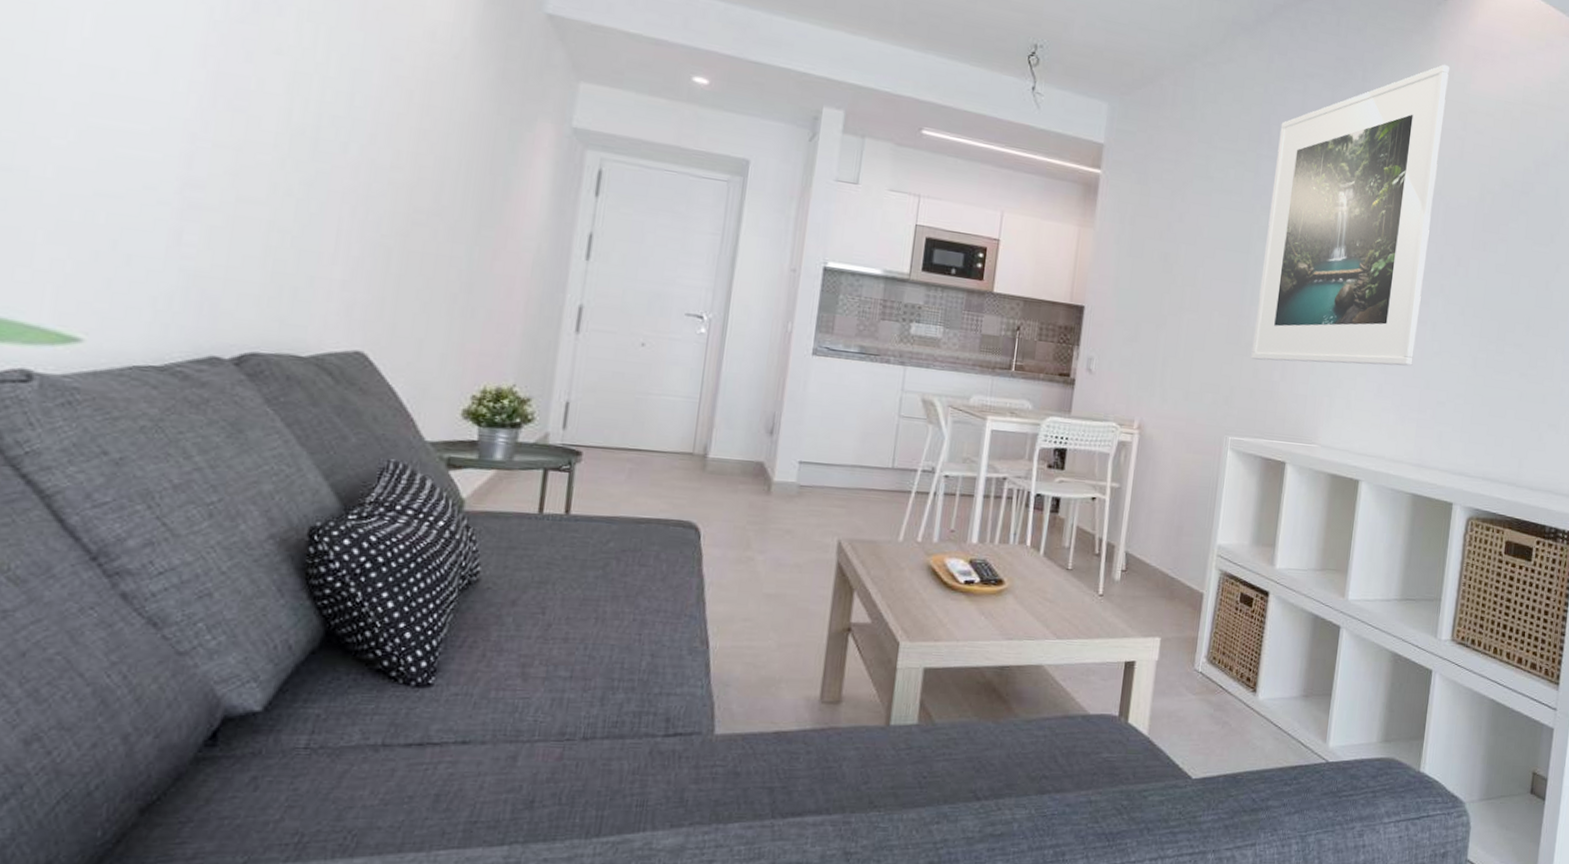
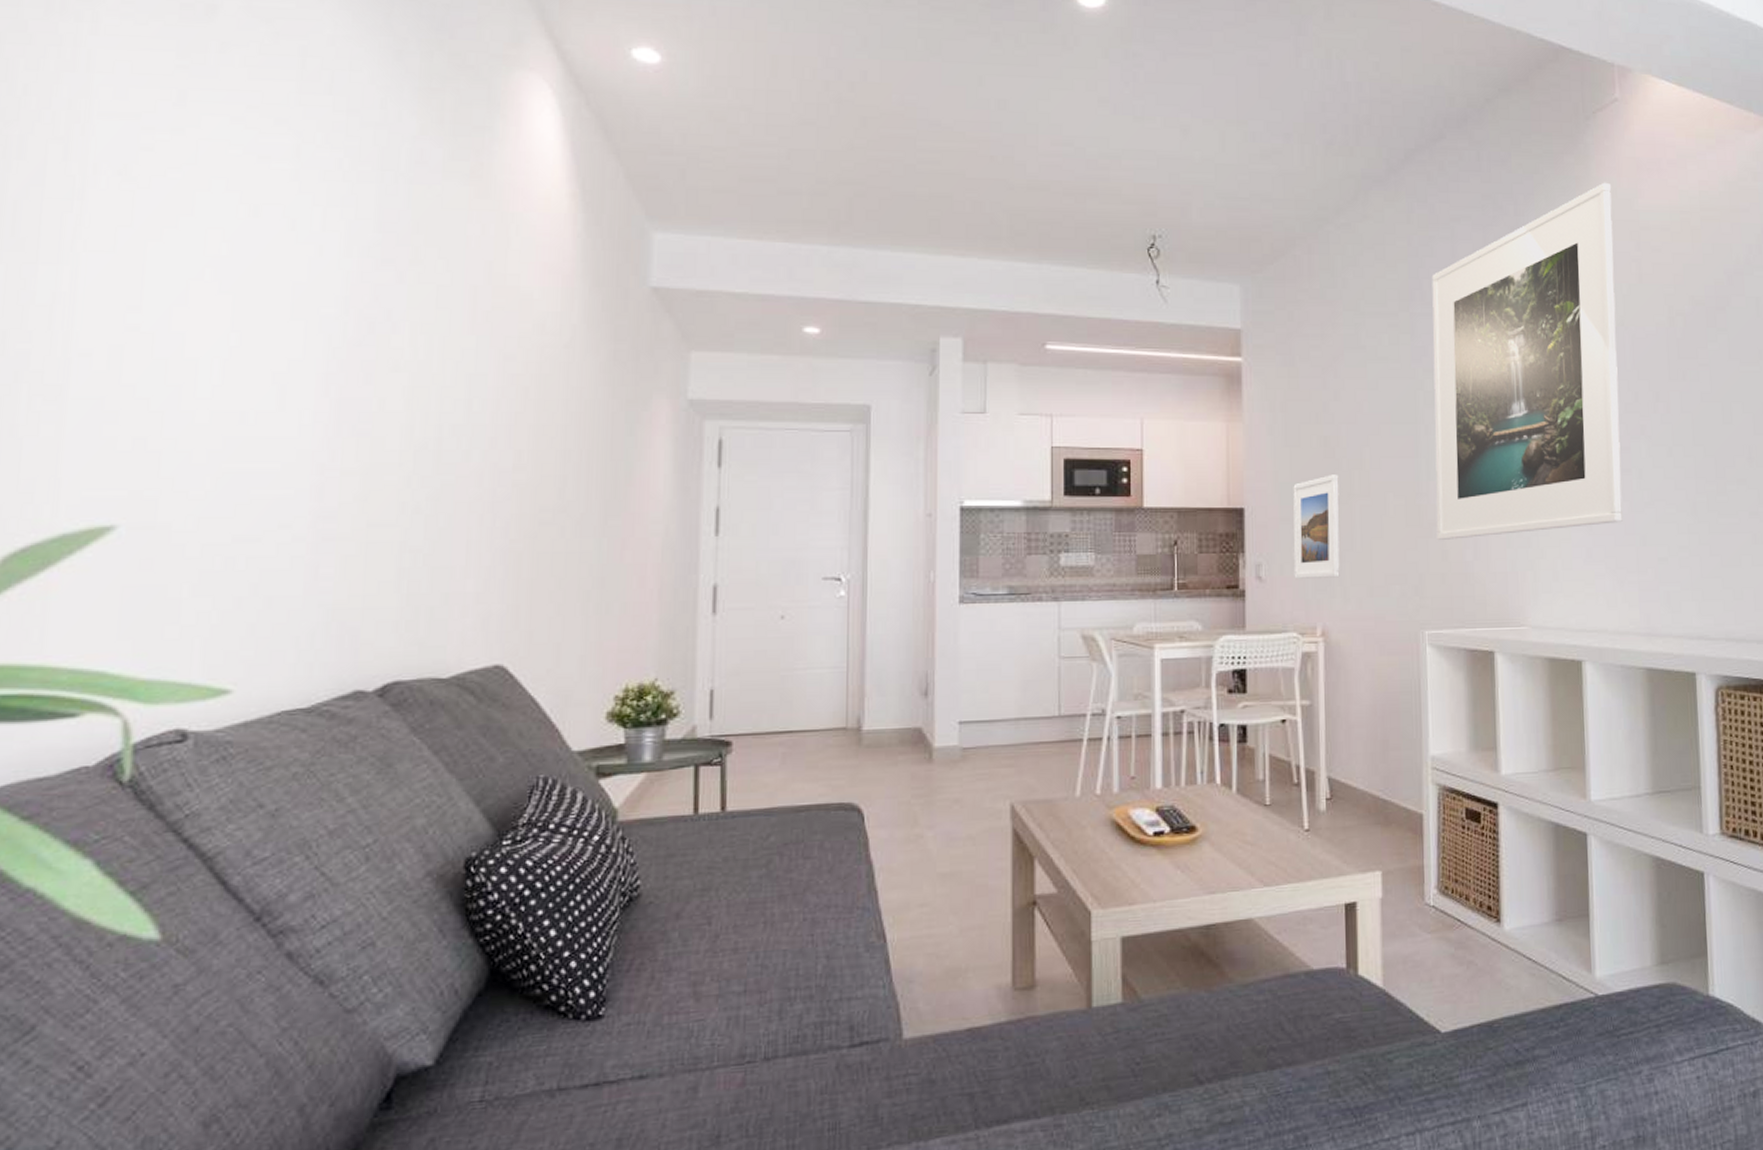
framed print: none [1120,287,1173,380] -> present [1293,474,1340,579]

